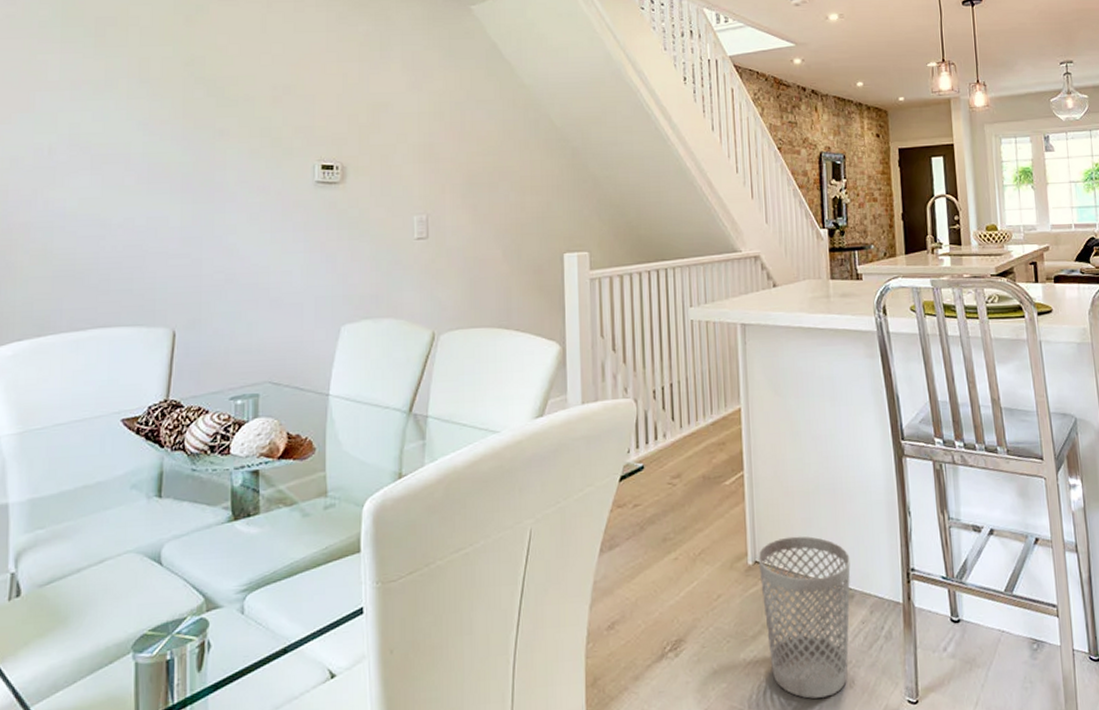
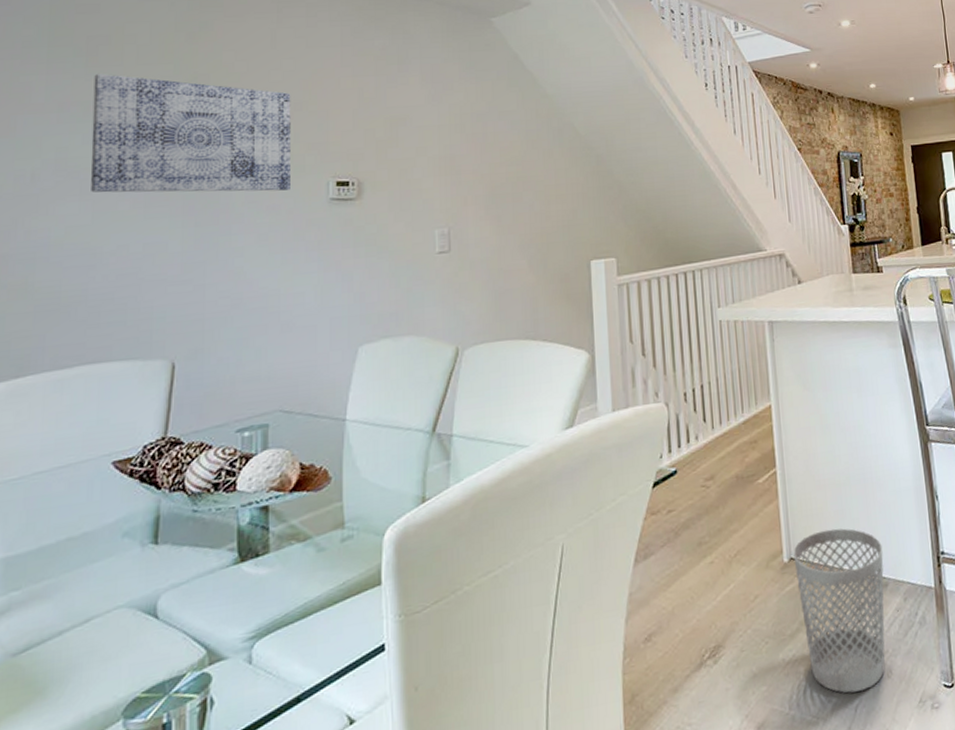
wall art: none [100,54,280,172] -> present [90,74,291,193]

